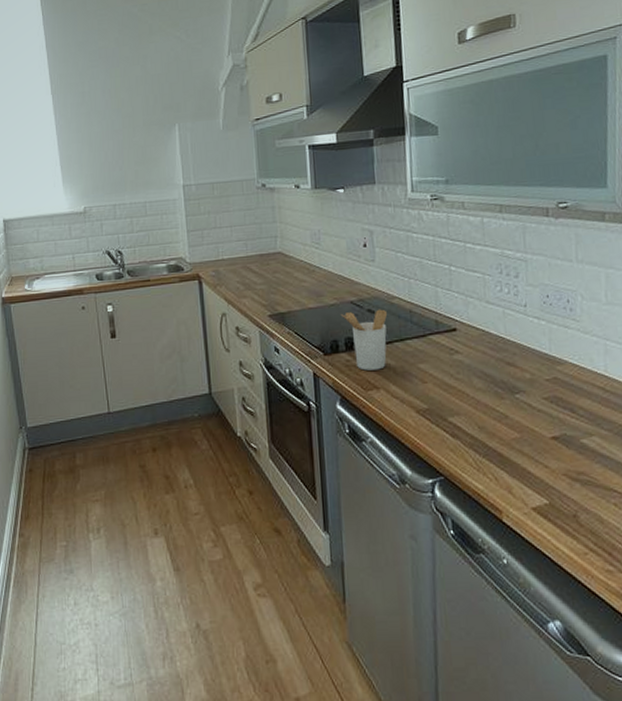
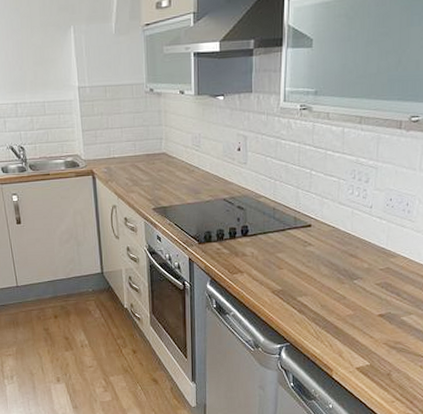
utensil holder: present [340,309,388,371] -> none [214,206,255,258]

